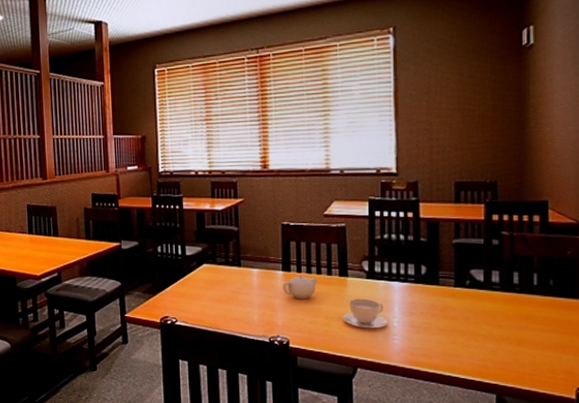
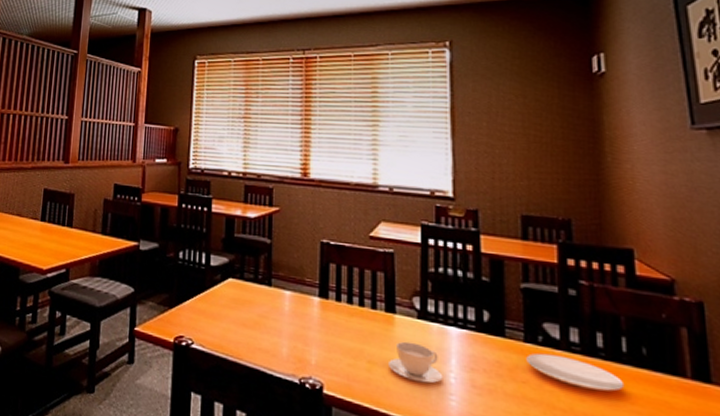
teapot: present [282,275,318,299] -> none [318,305,360,336]
plate: none [456,294,534,318] -> present [526,353,625,392]

